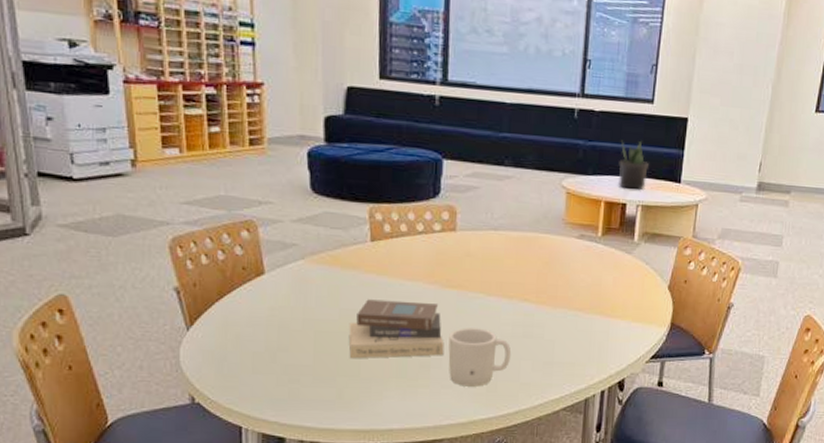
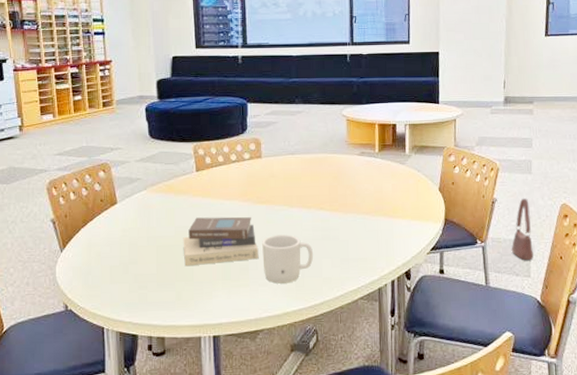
planter: present [619,140,648,191] -> none [386,74,411,113]
shoulder bag: none [742,305,770,378] -> present [511,198,534,261]

